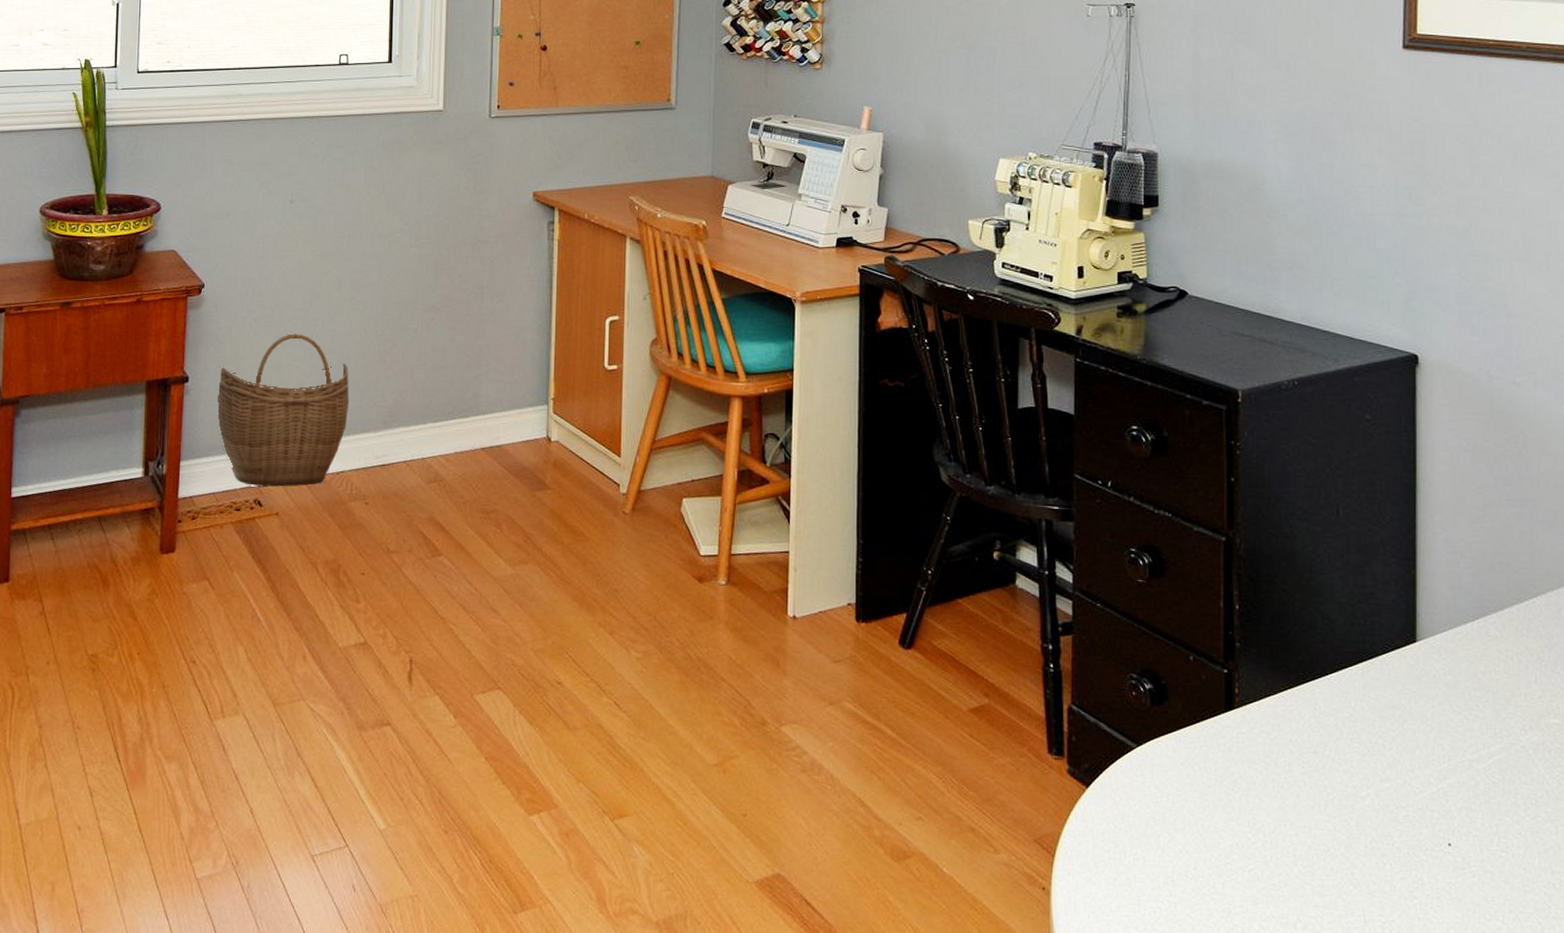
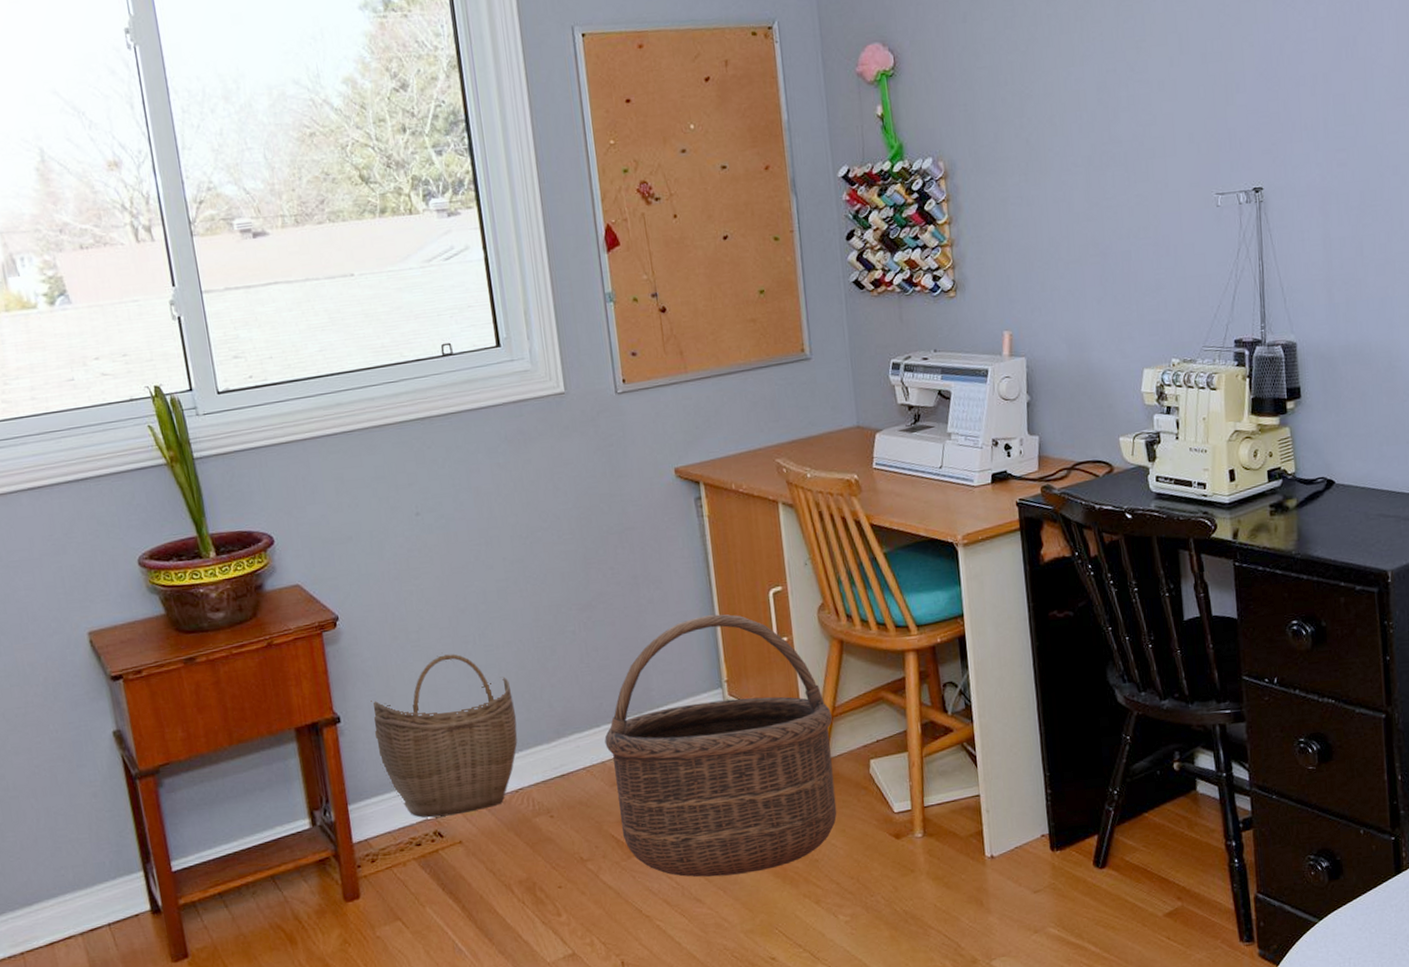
basket: none [428,333,652,592] -> present [604,614,837,877]

